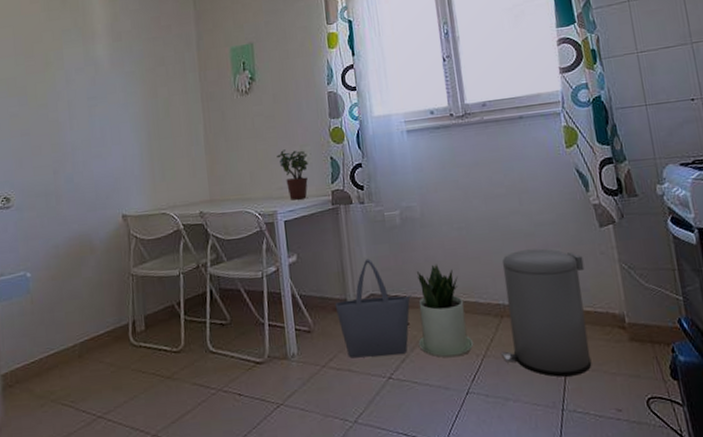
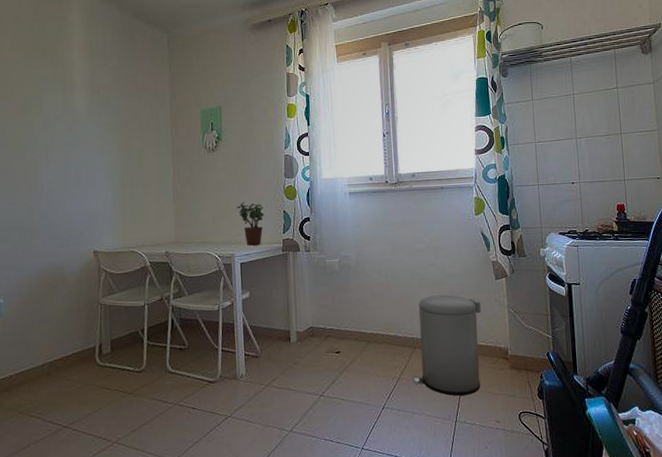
shopping bag: present [334,258,412,358] -> none [279,297,344,379]
planter: present [416,264,474,358] -> none [346,304,391,380]

